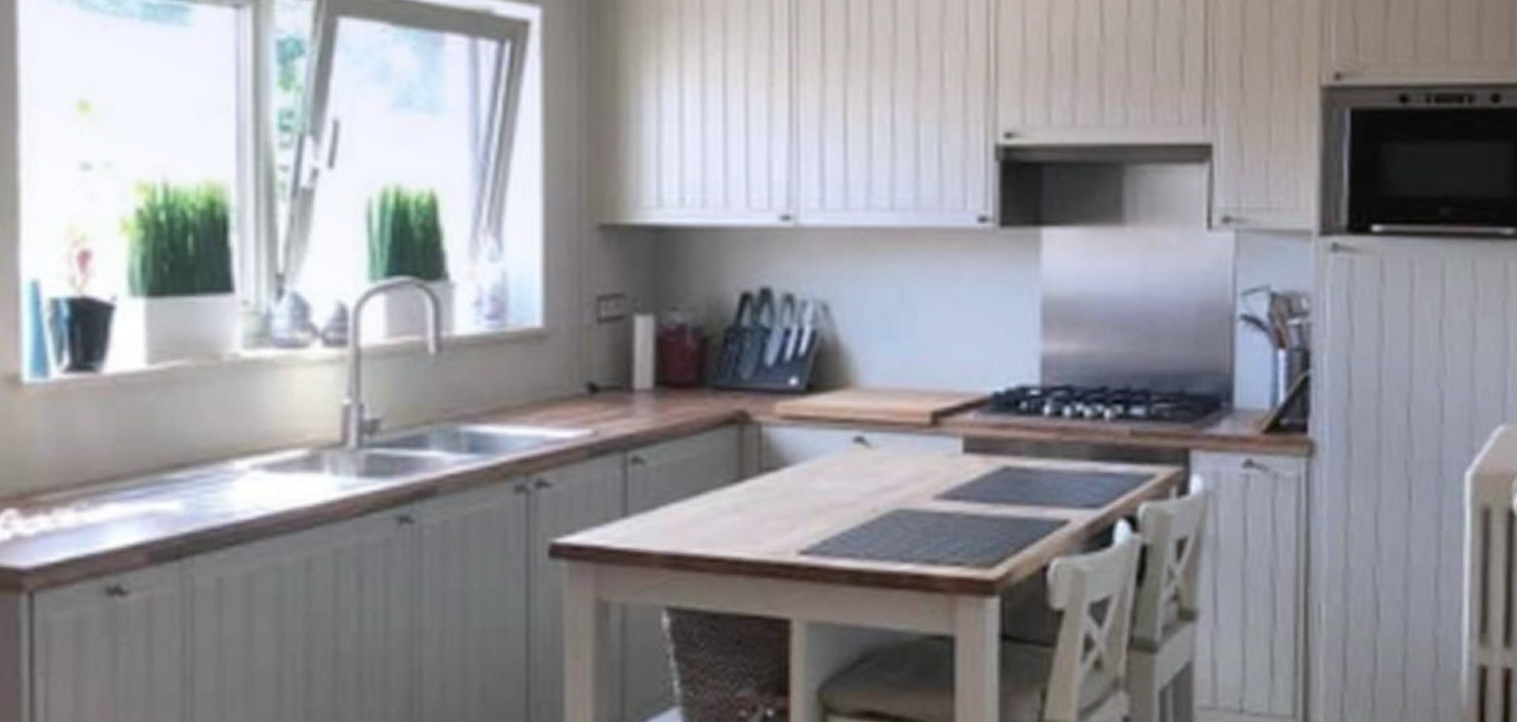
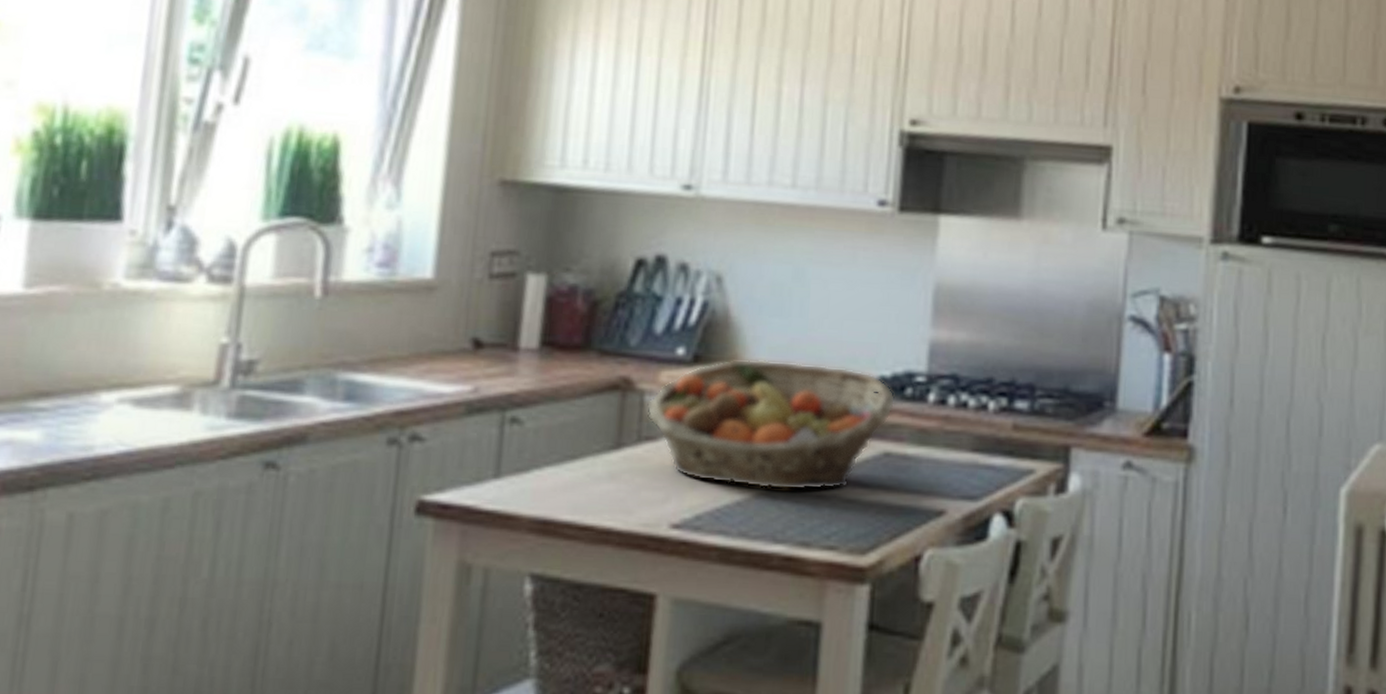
fruit basket: none [765,384,1011,511] -> present [647,359,896,491]

